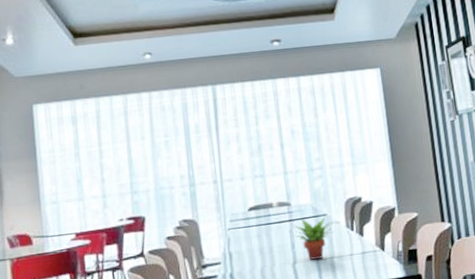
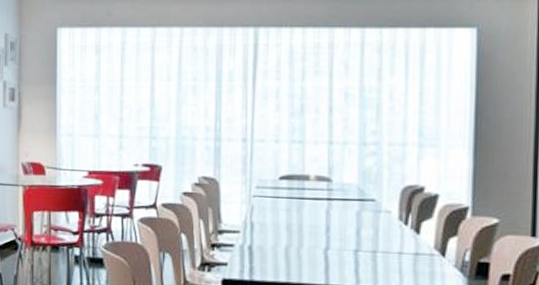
succulent plant: present [294,217,334,260] -> none [330,200,383,250]

